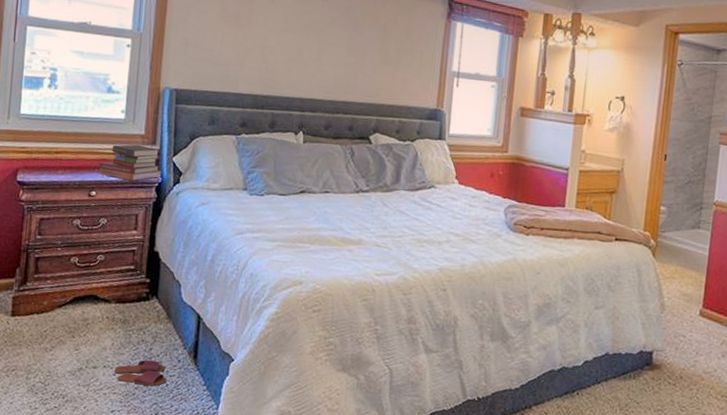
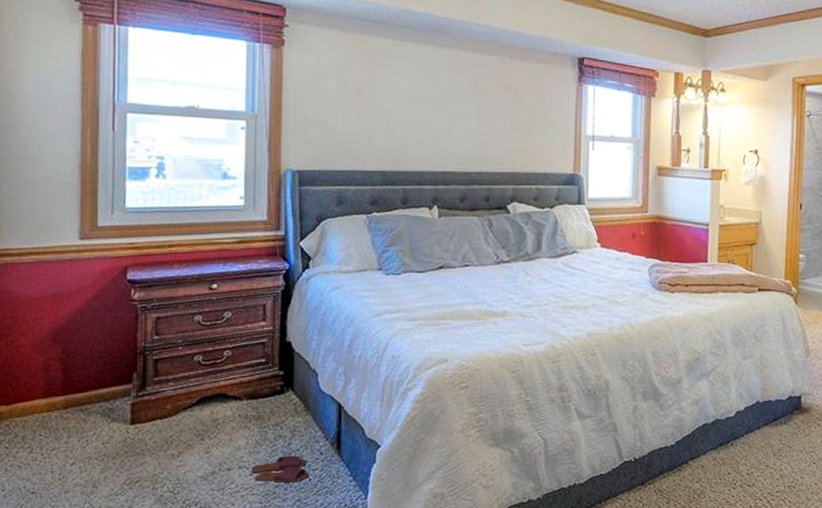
books: present [98,144,162,181] -> none [218,231,289,270]

